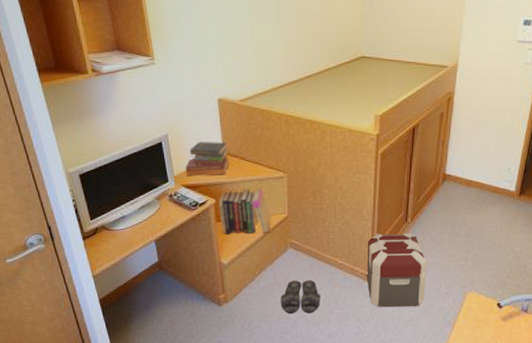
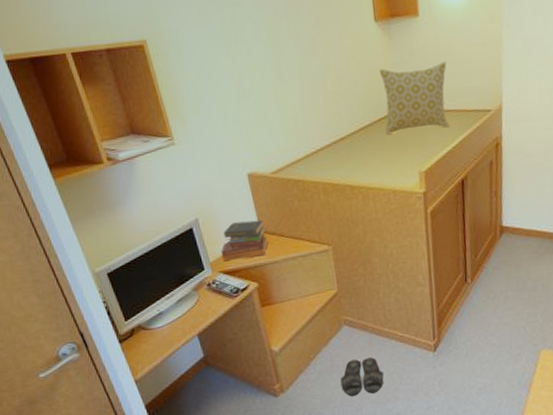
books: present [218,187,272,234] -> none [261,264,321,320]
pillow: none [348,16,412,78] -> present [379,61,449,134]
storage box: present [365,233,427,307] -> none [426,294,495,378]

